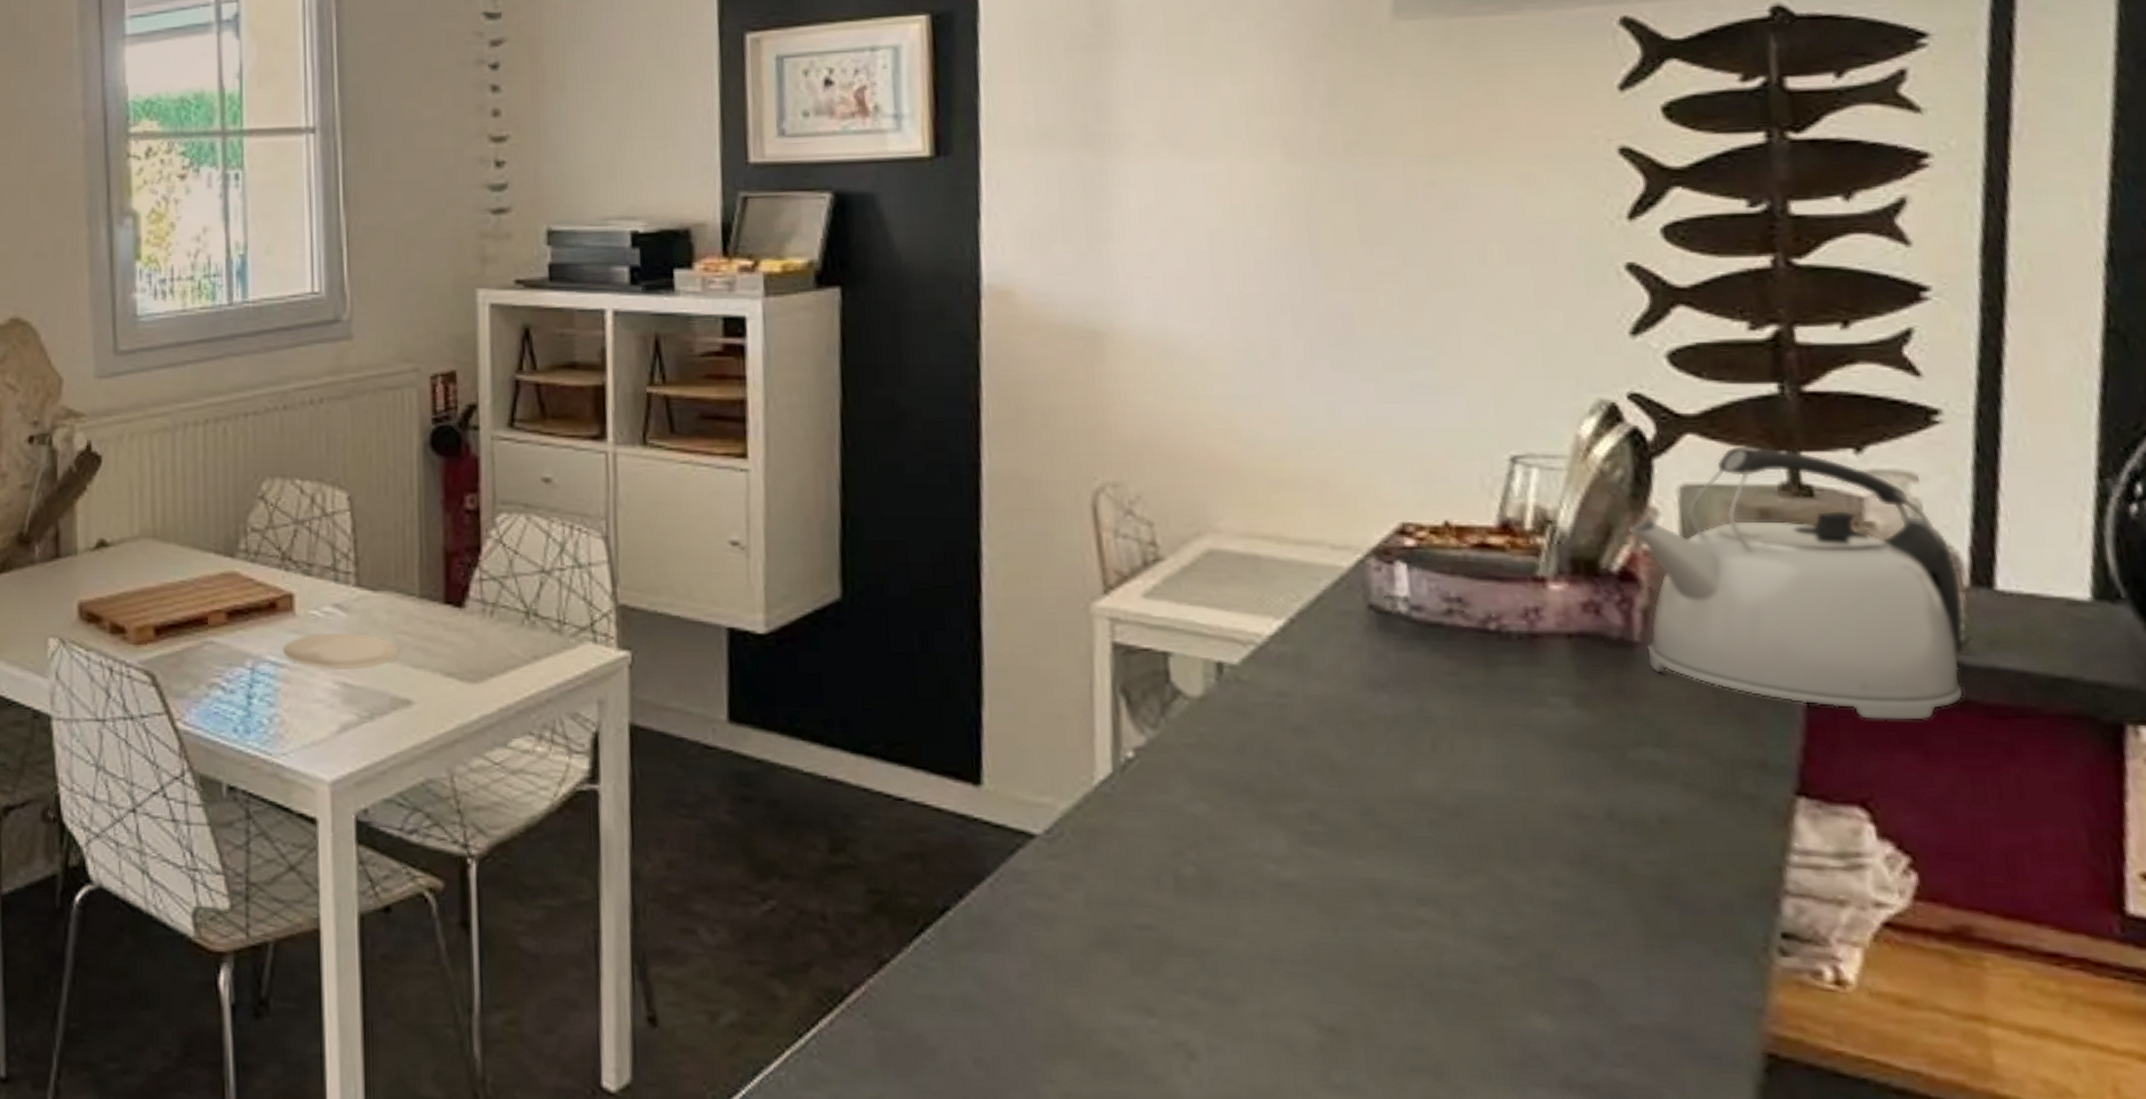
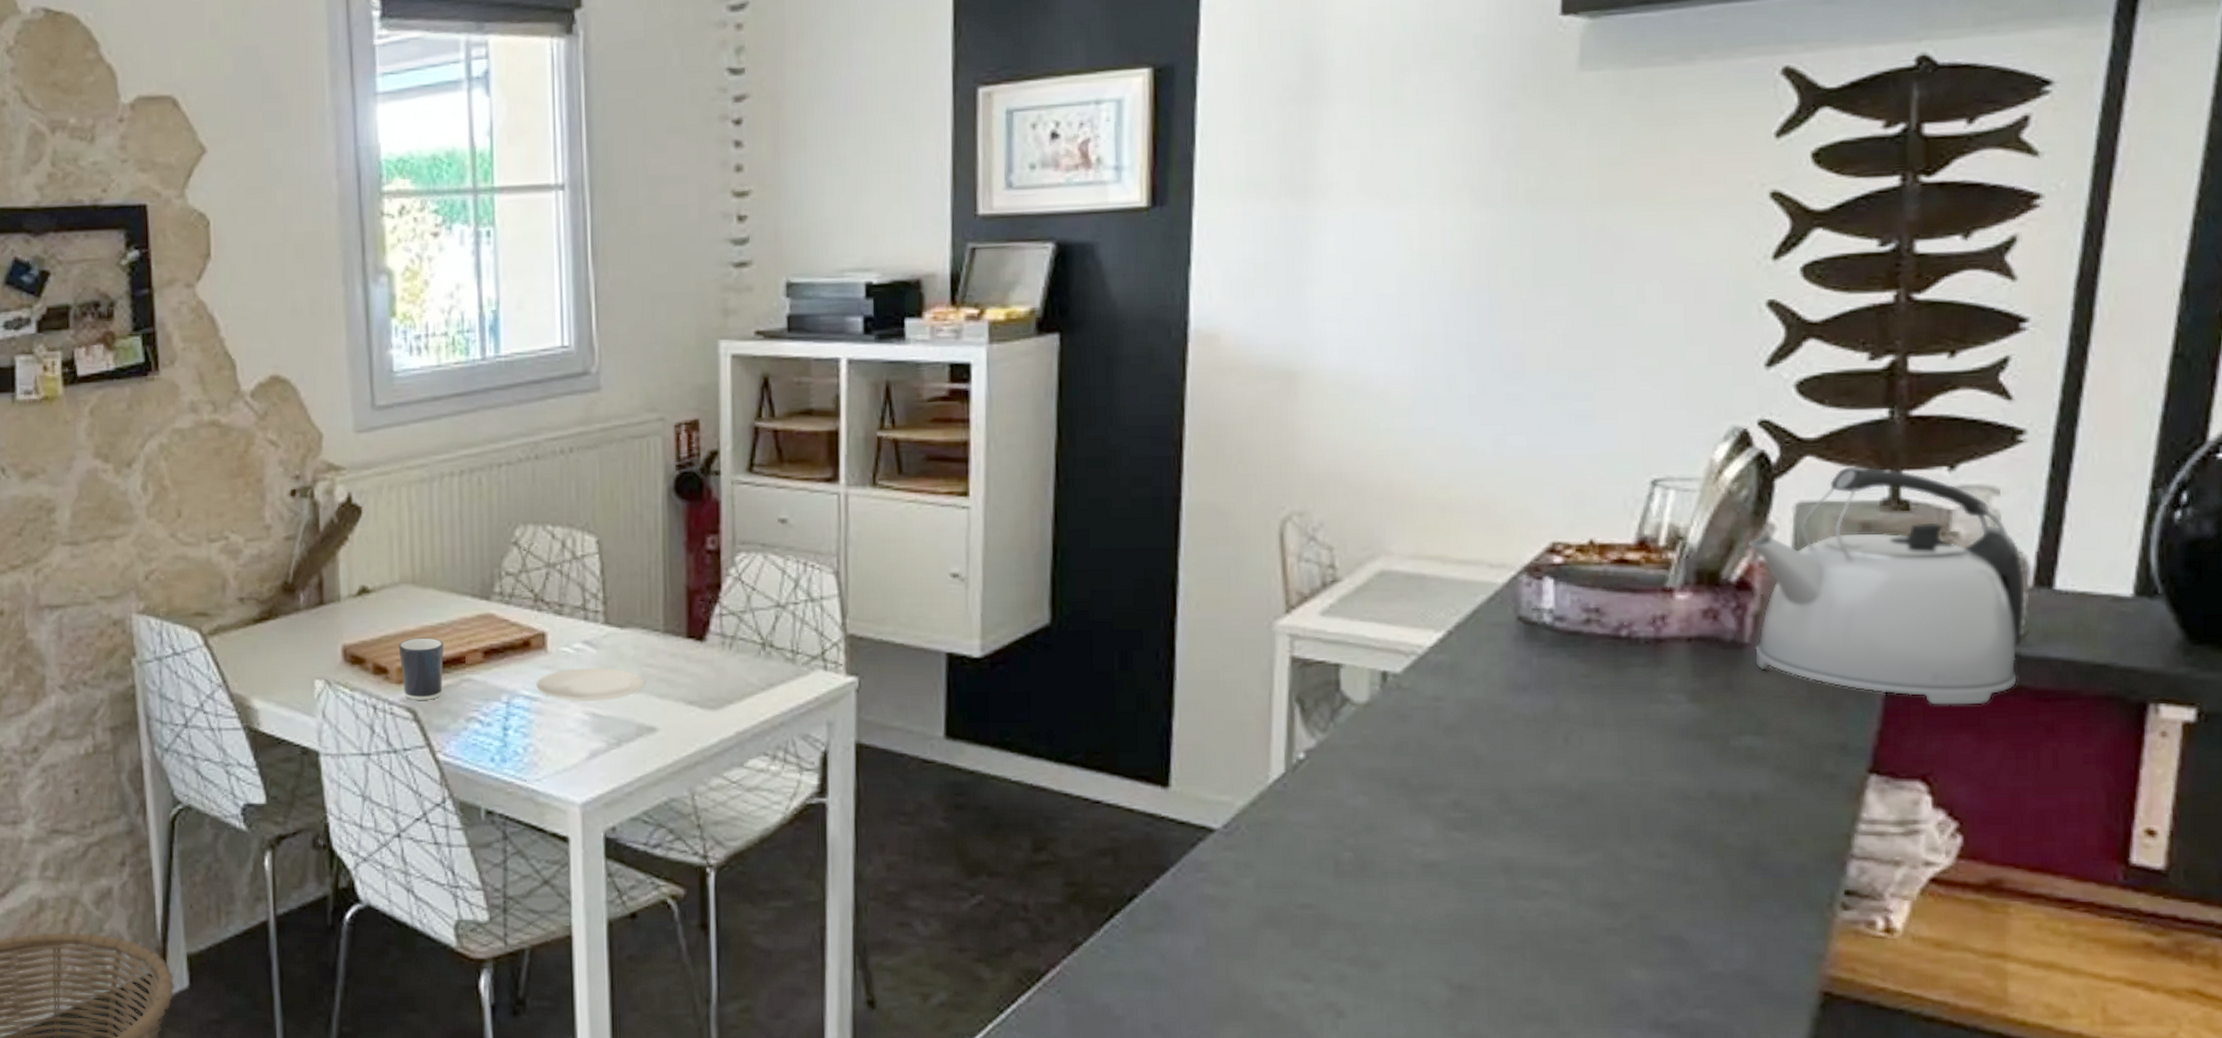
mug: none [137,596,185,663] -> present [398,637,444,700]

